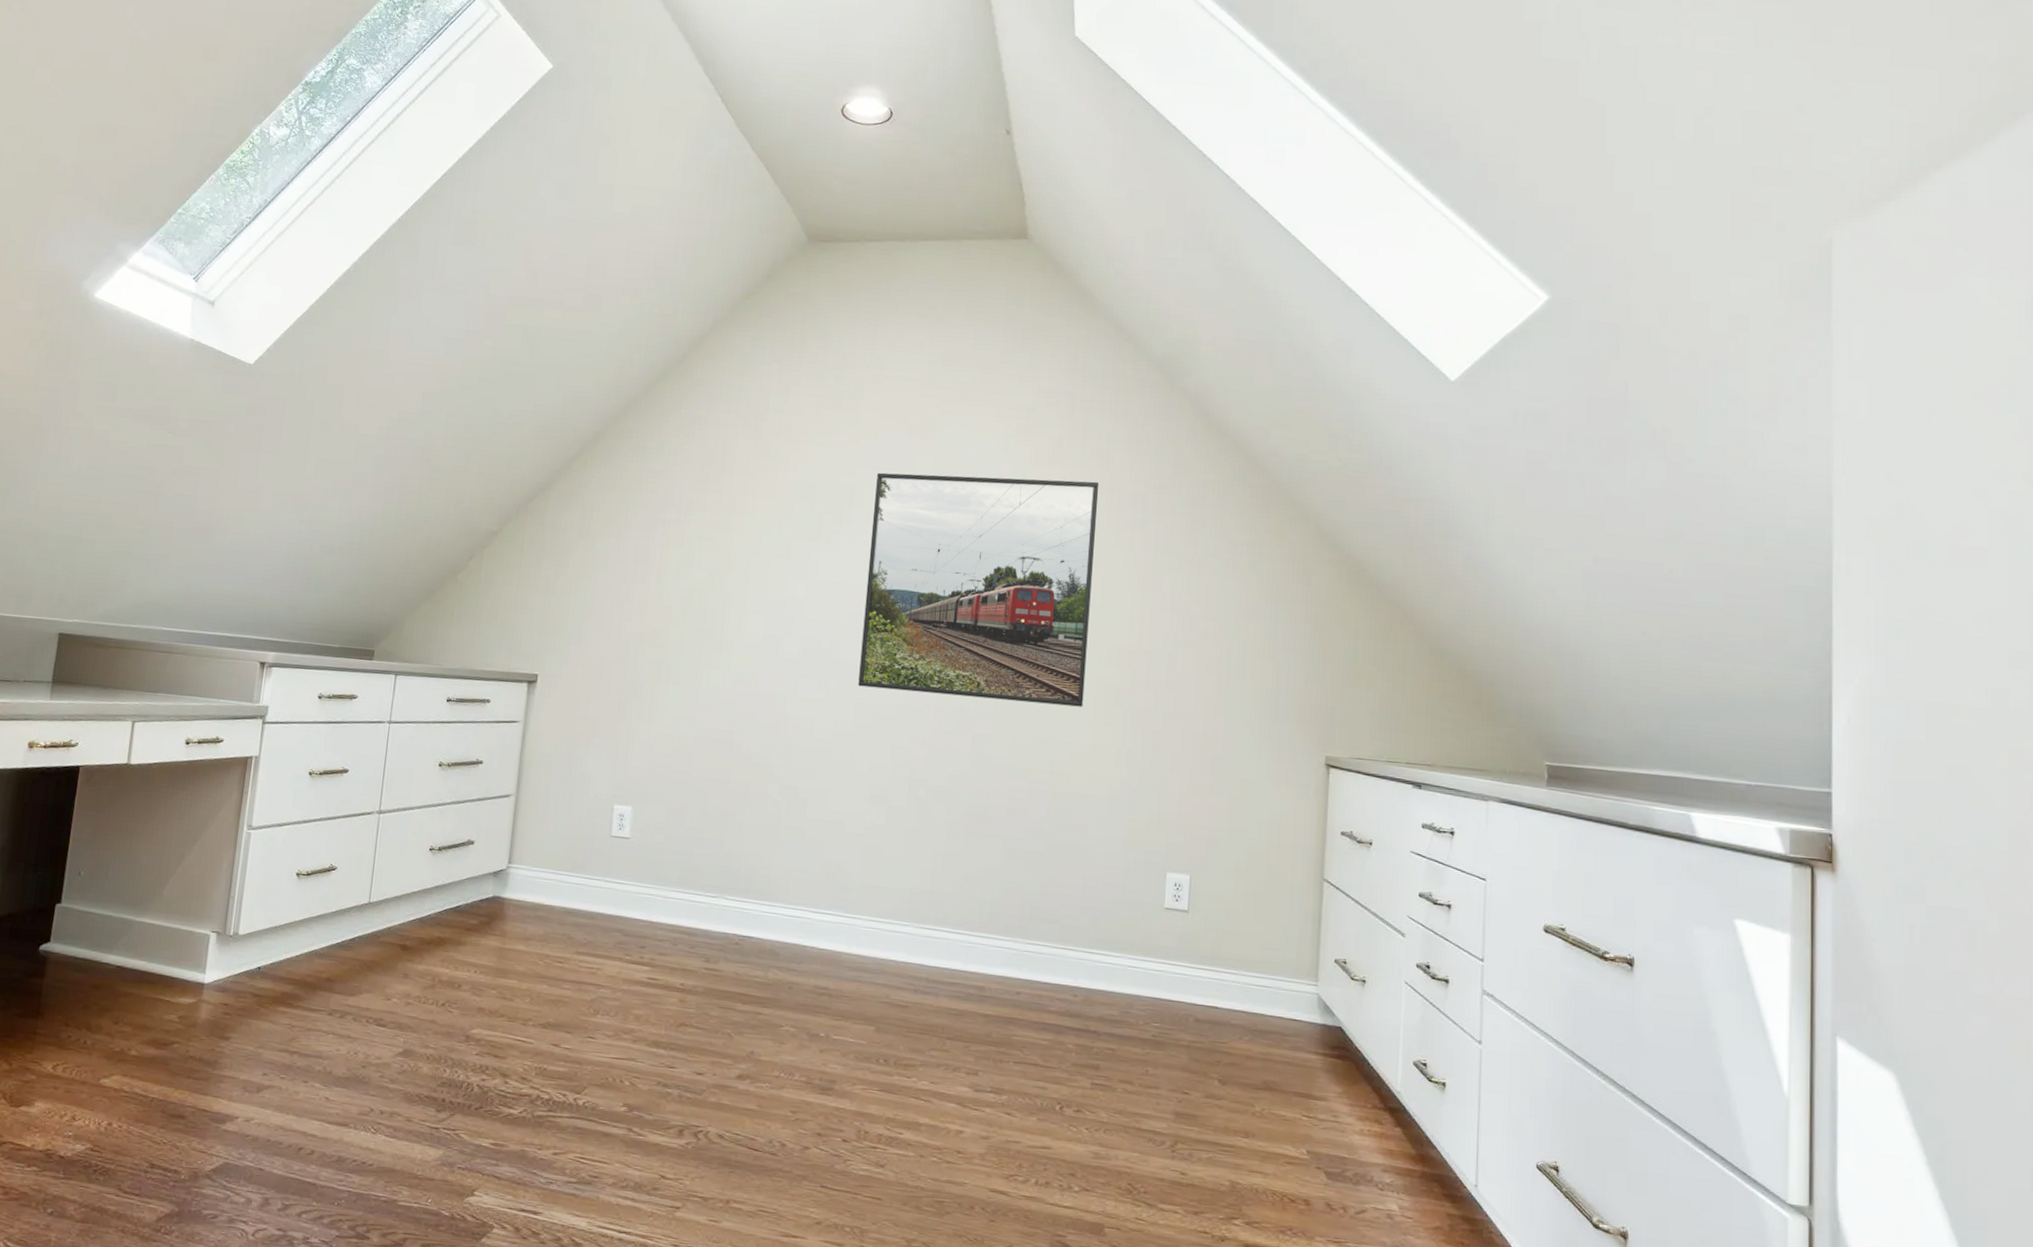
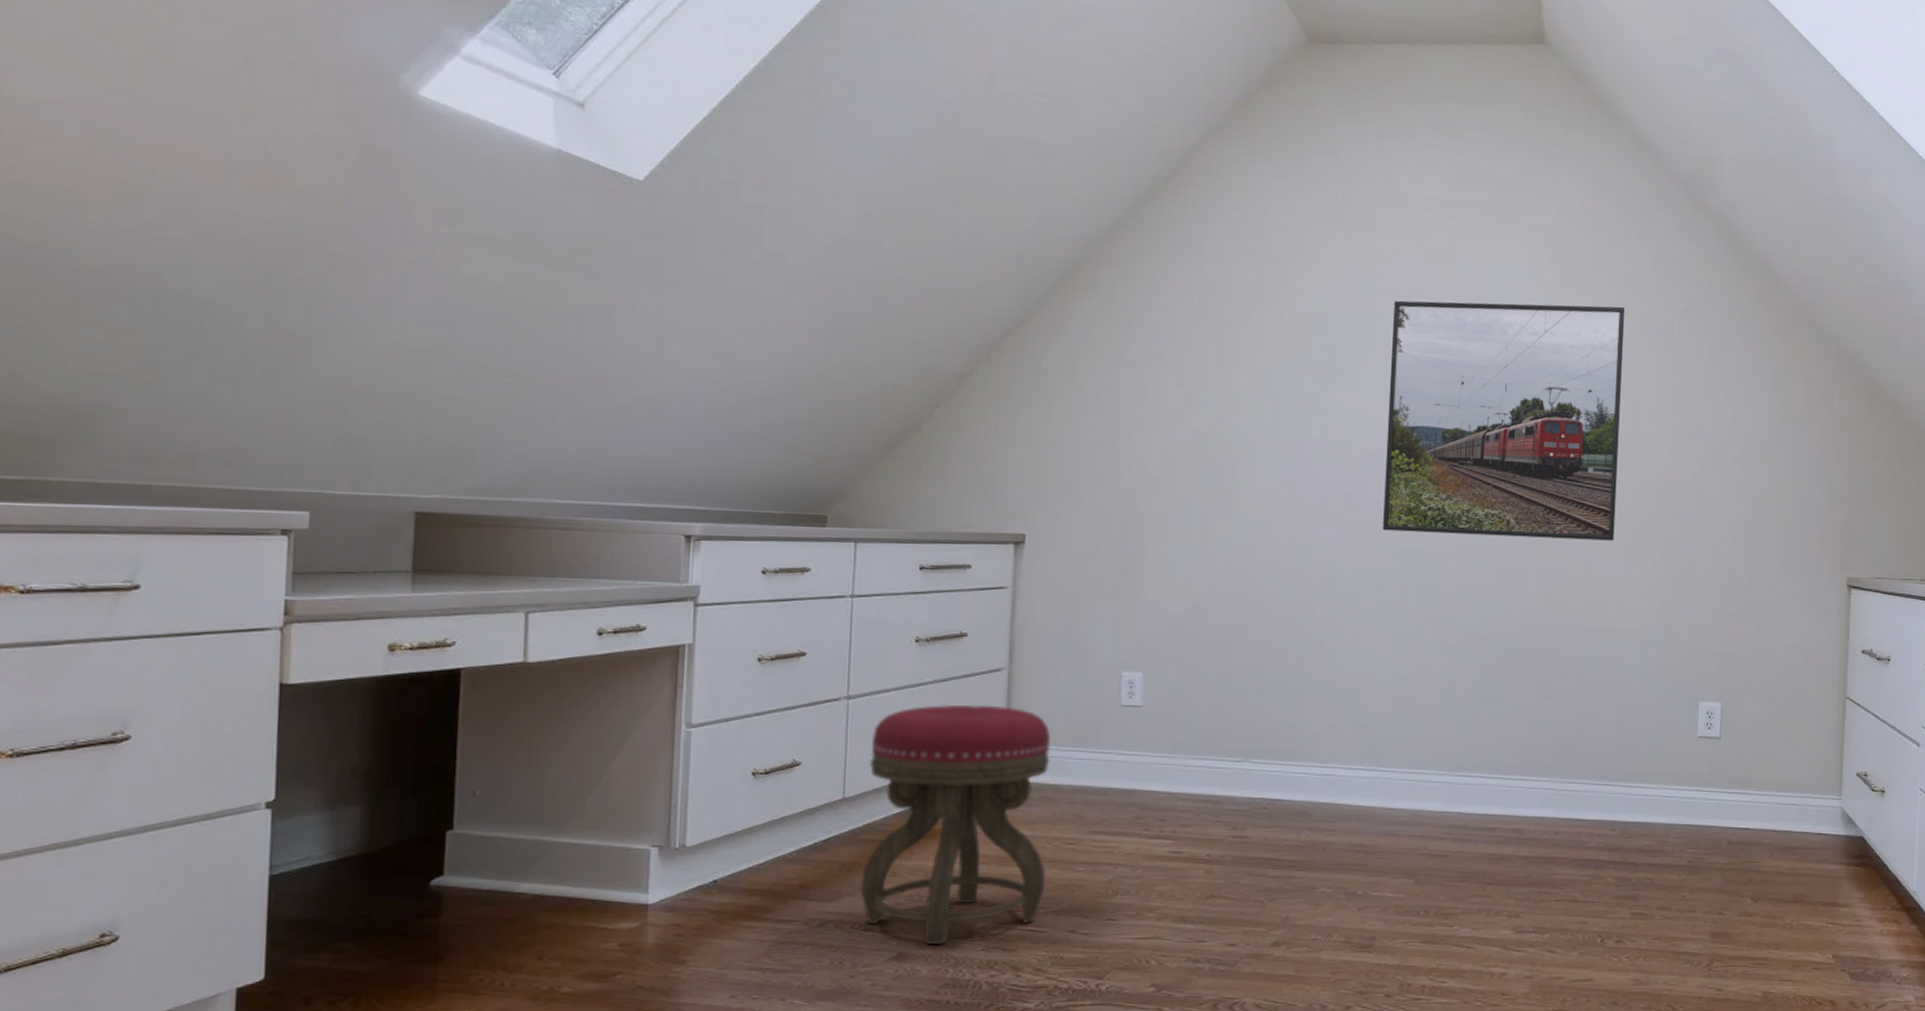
stool: none [376,823,549,1046] -> present [859,704,1051,946]

